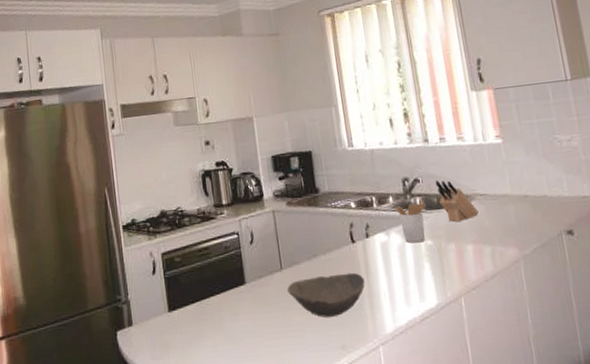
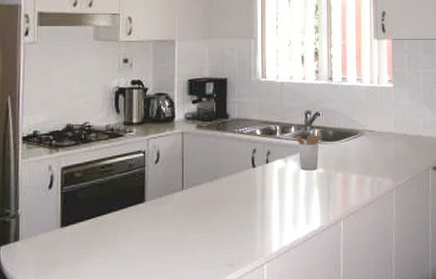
bowl: present [287,272,365,318] -> none [186,195,259,237]
knife block: present [435,180,479,222] -> none [333,115,366,153]

